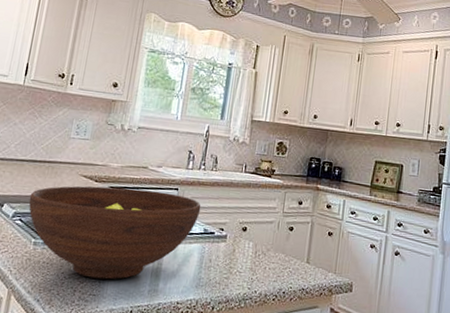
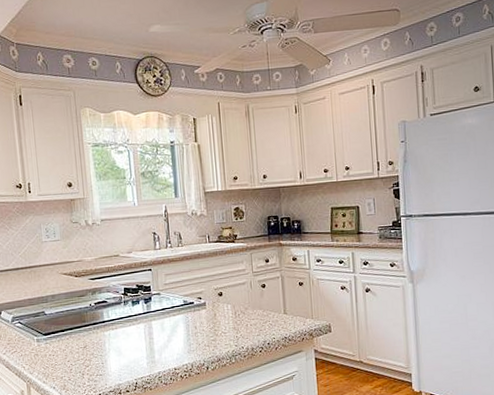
fruit bowl: present [28,186,201,280] -> none [21,274,177,361]

